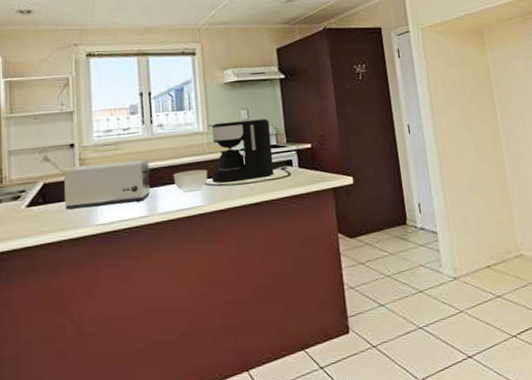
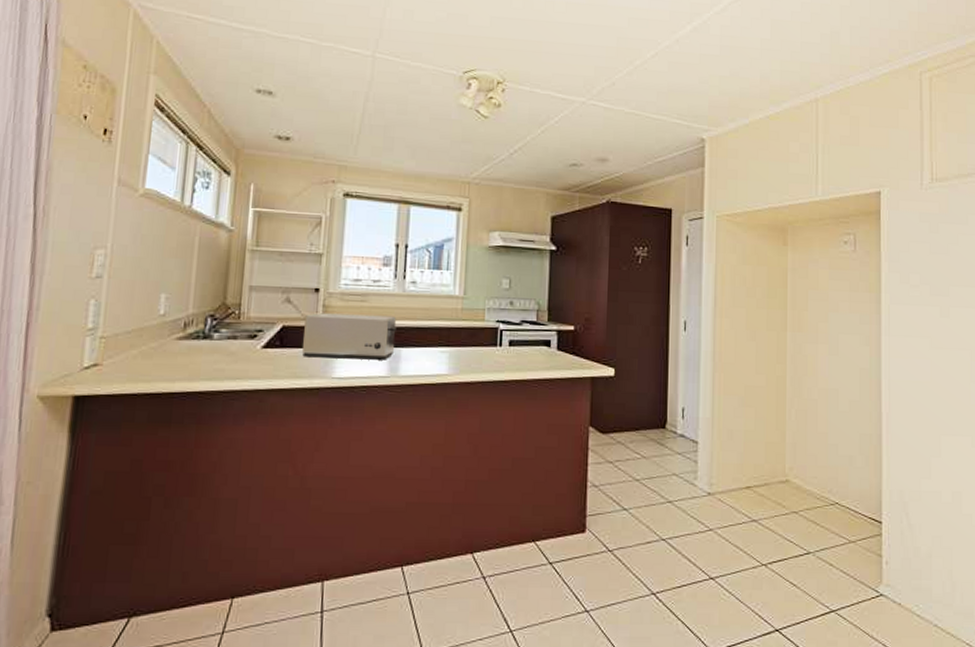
bowl: present [173,169,208,193] -> none [420,335,458,360]
coffee maker: present [204,118,291,187] -> none [452,289,548,360]

